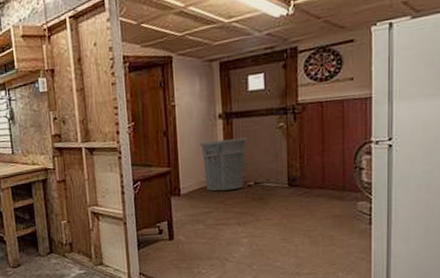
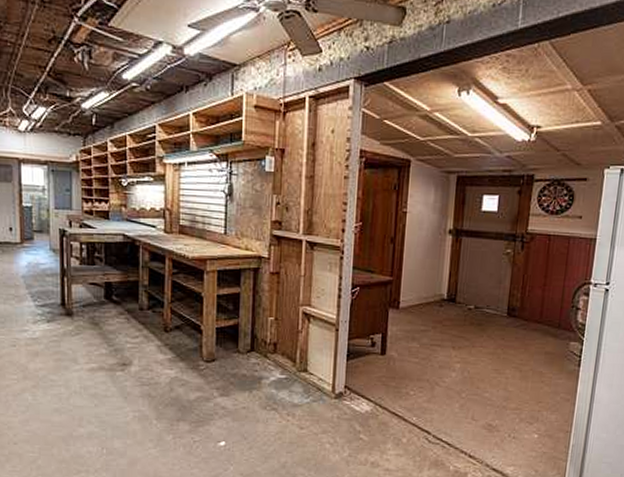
trash can: present [199,137,247,192] -> none [425,256,474,311]

